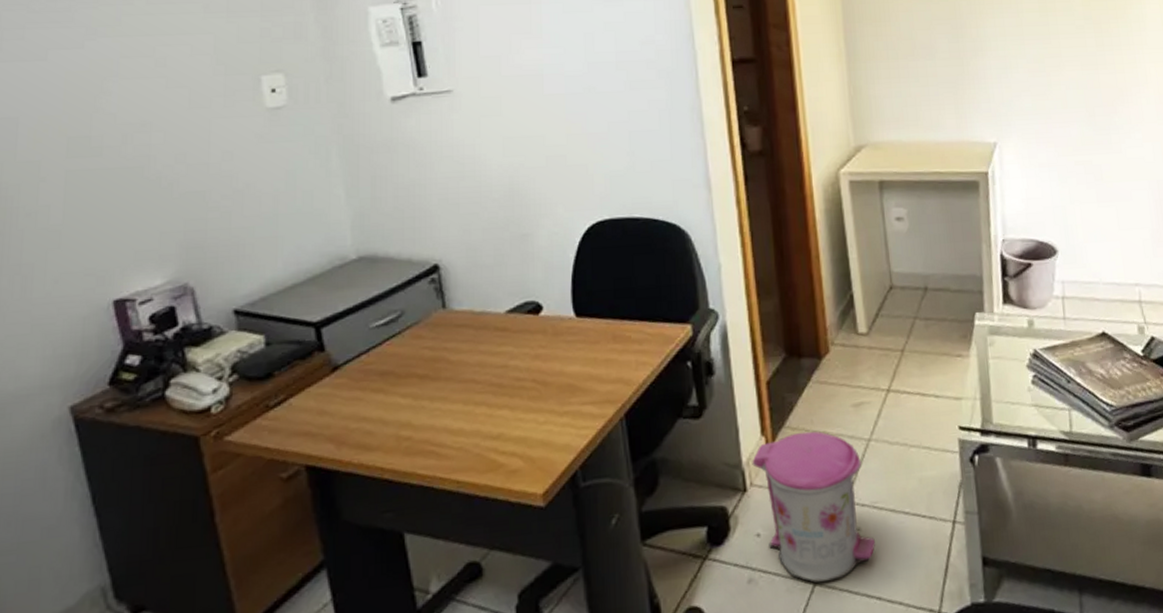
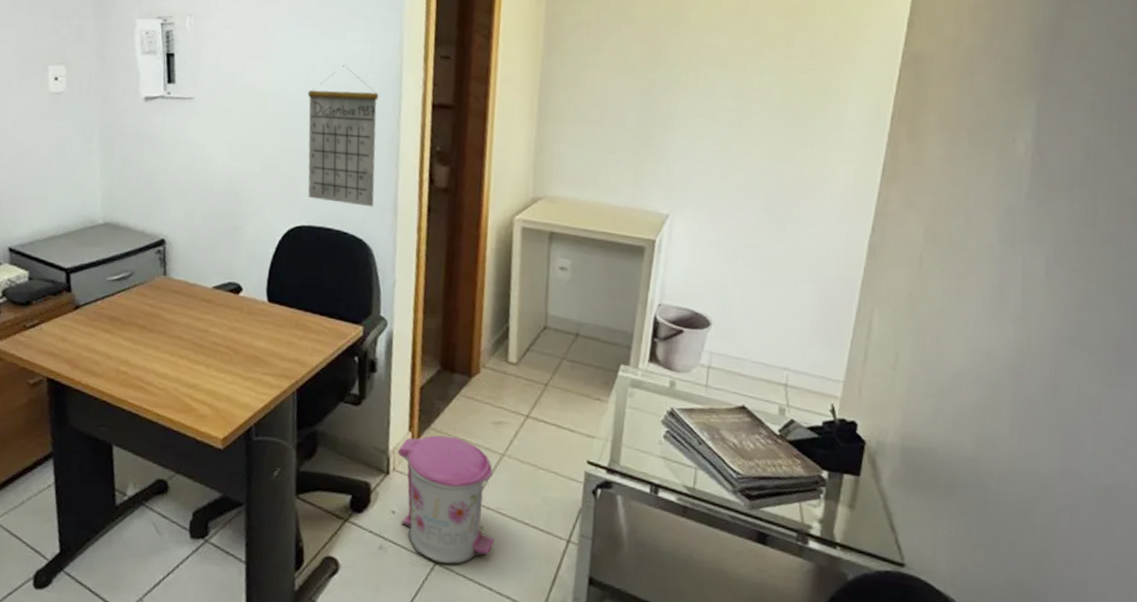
calendar: none [589,30,684,187] -> present [307,65,379,207]

